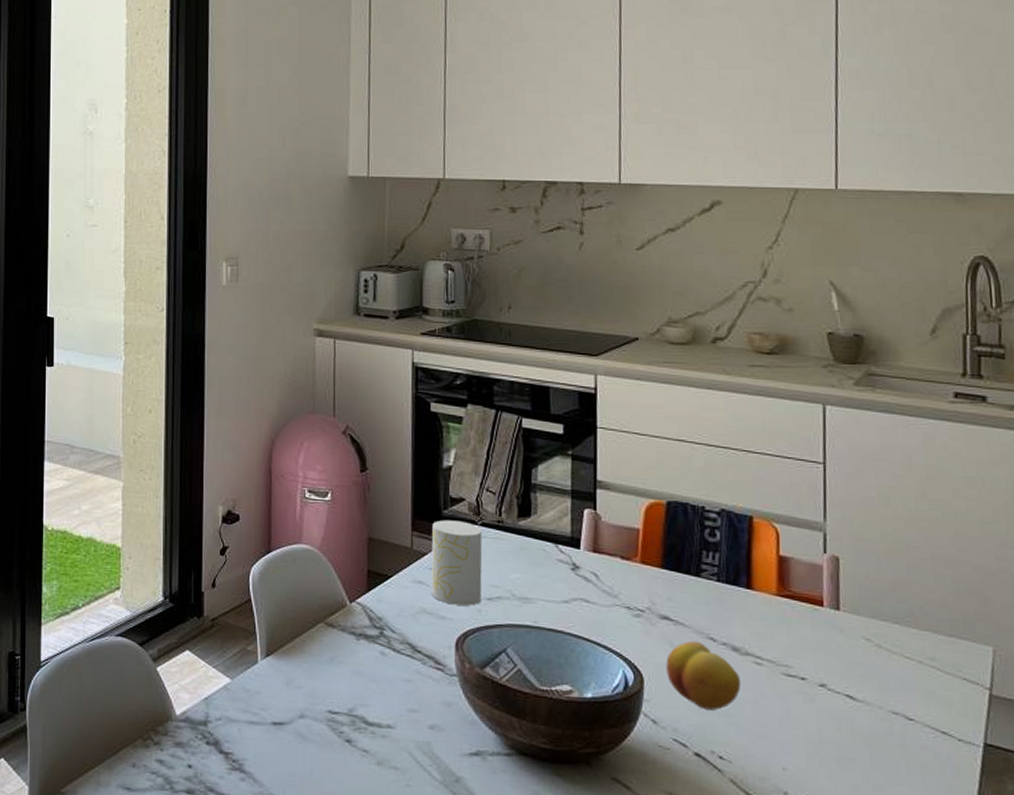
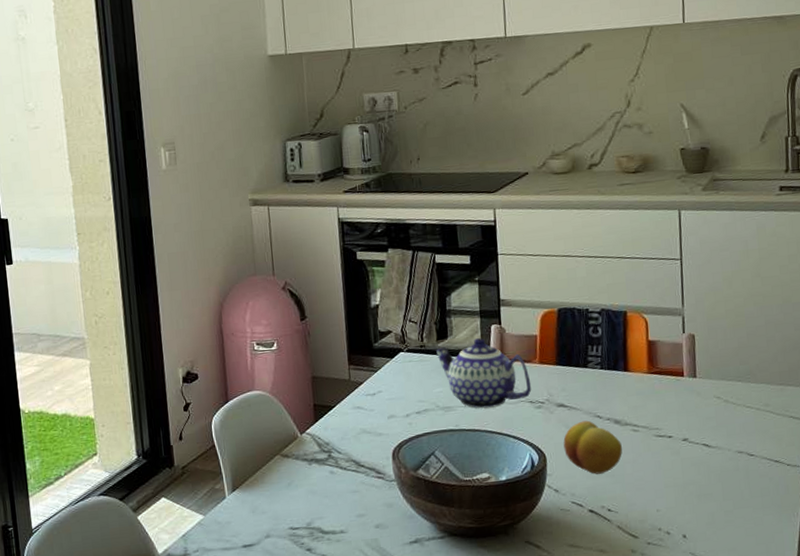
cup: present [431,520,483,606] -> none [365,350,411,423]
teapot: none [516,522,630,608] -> present [436,338,532,409]

